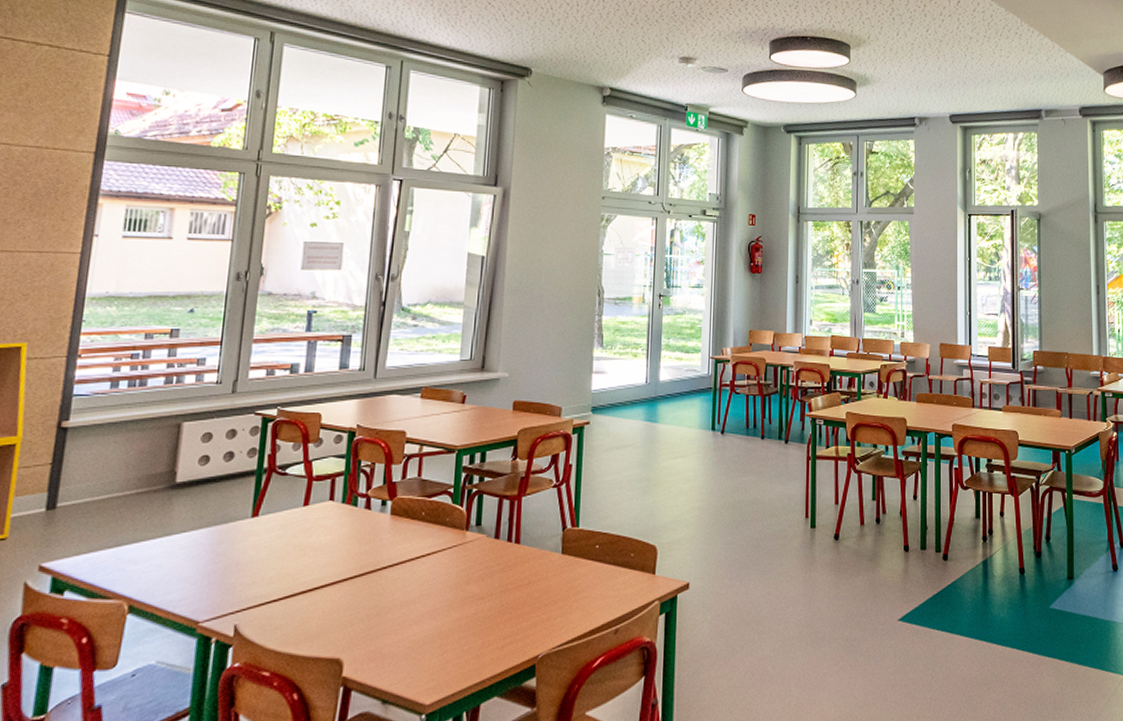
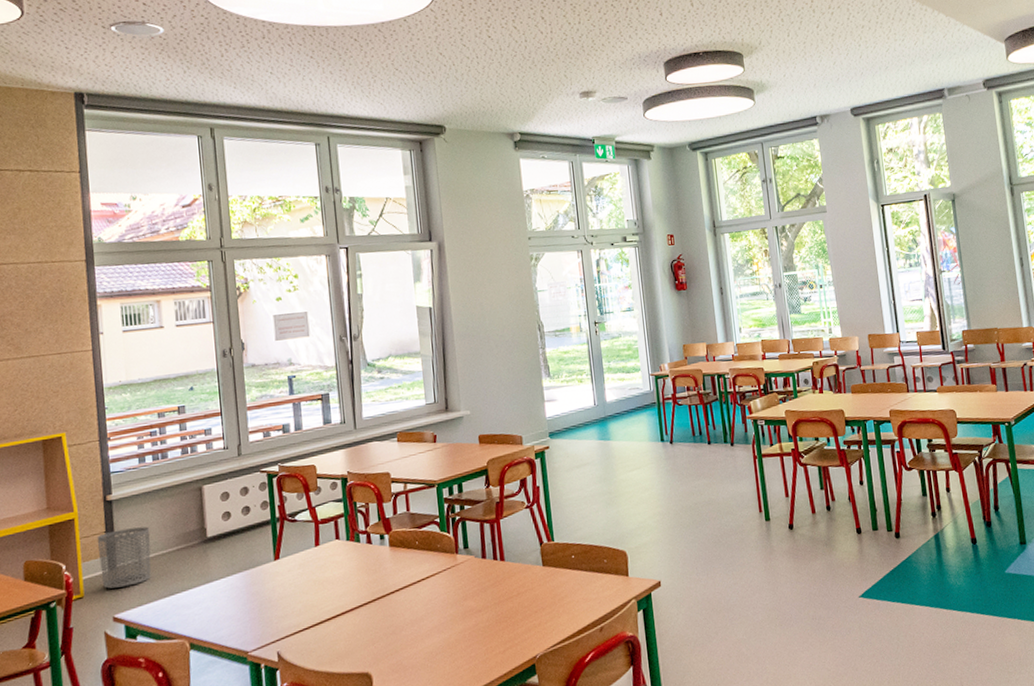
waste bin: none [35,462,108,531] -> present [96,526,151,589]

